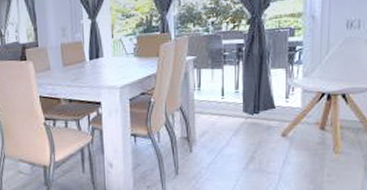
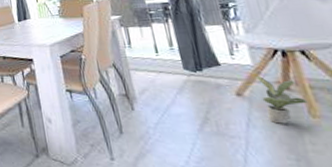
potted plant: none [300,118,335,160] -> present [254,76,308,124]

